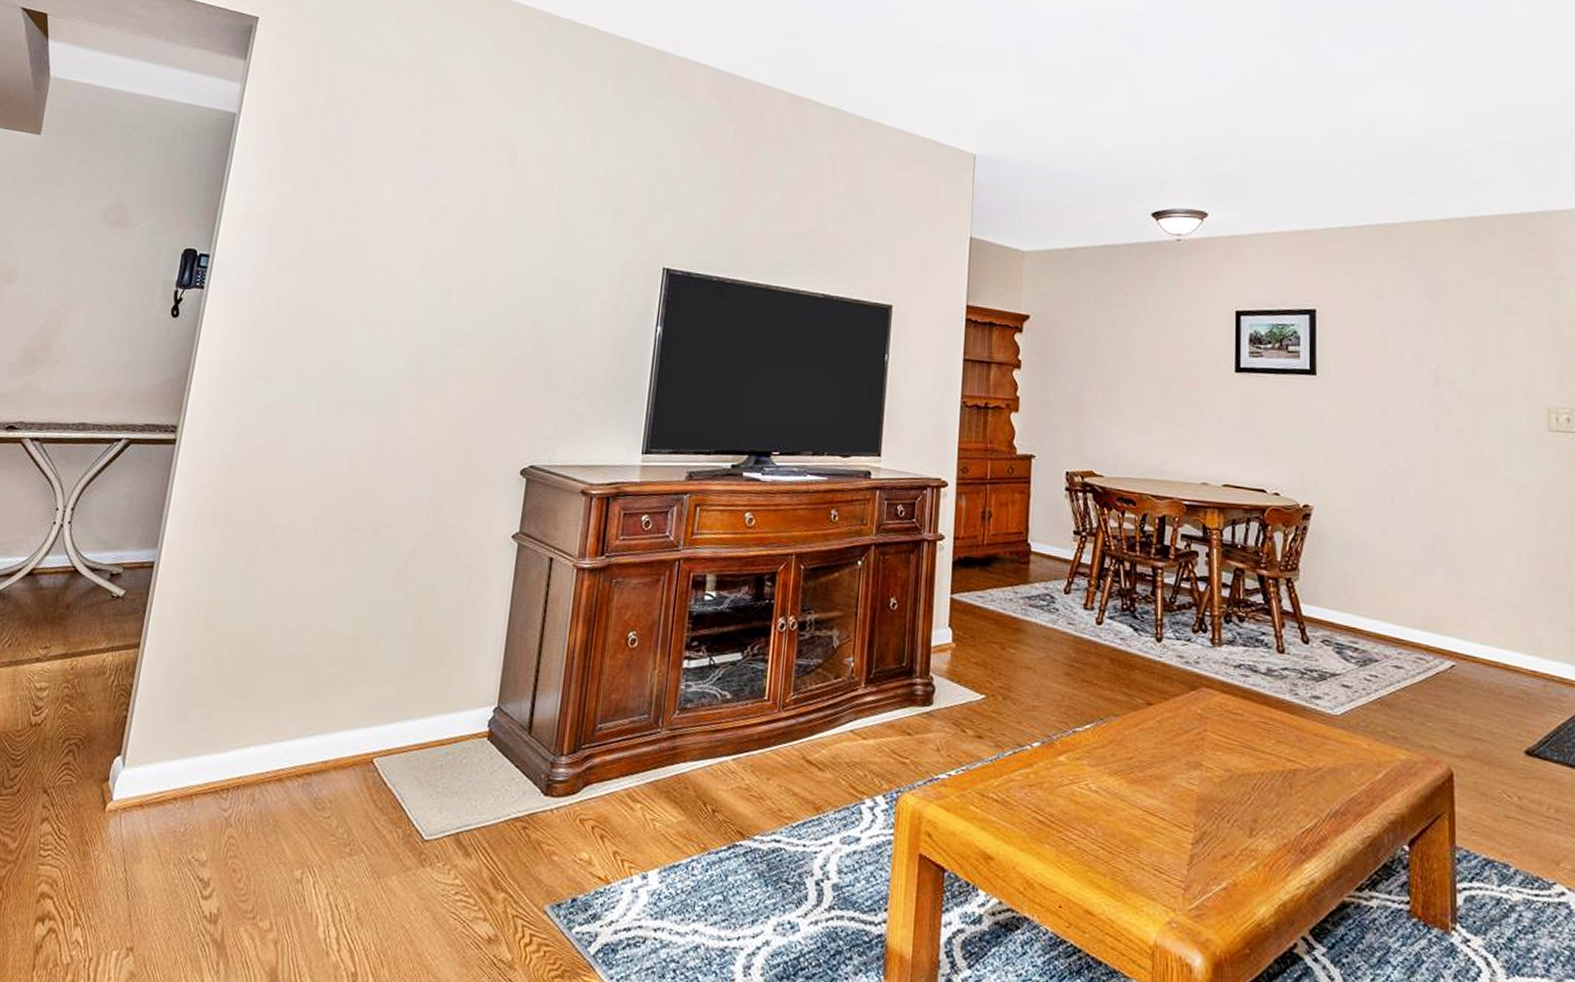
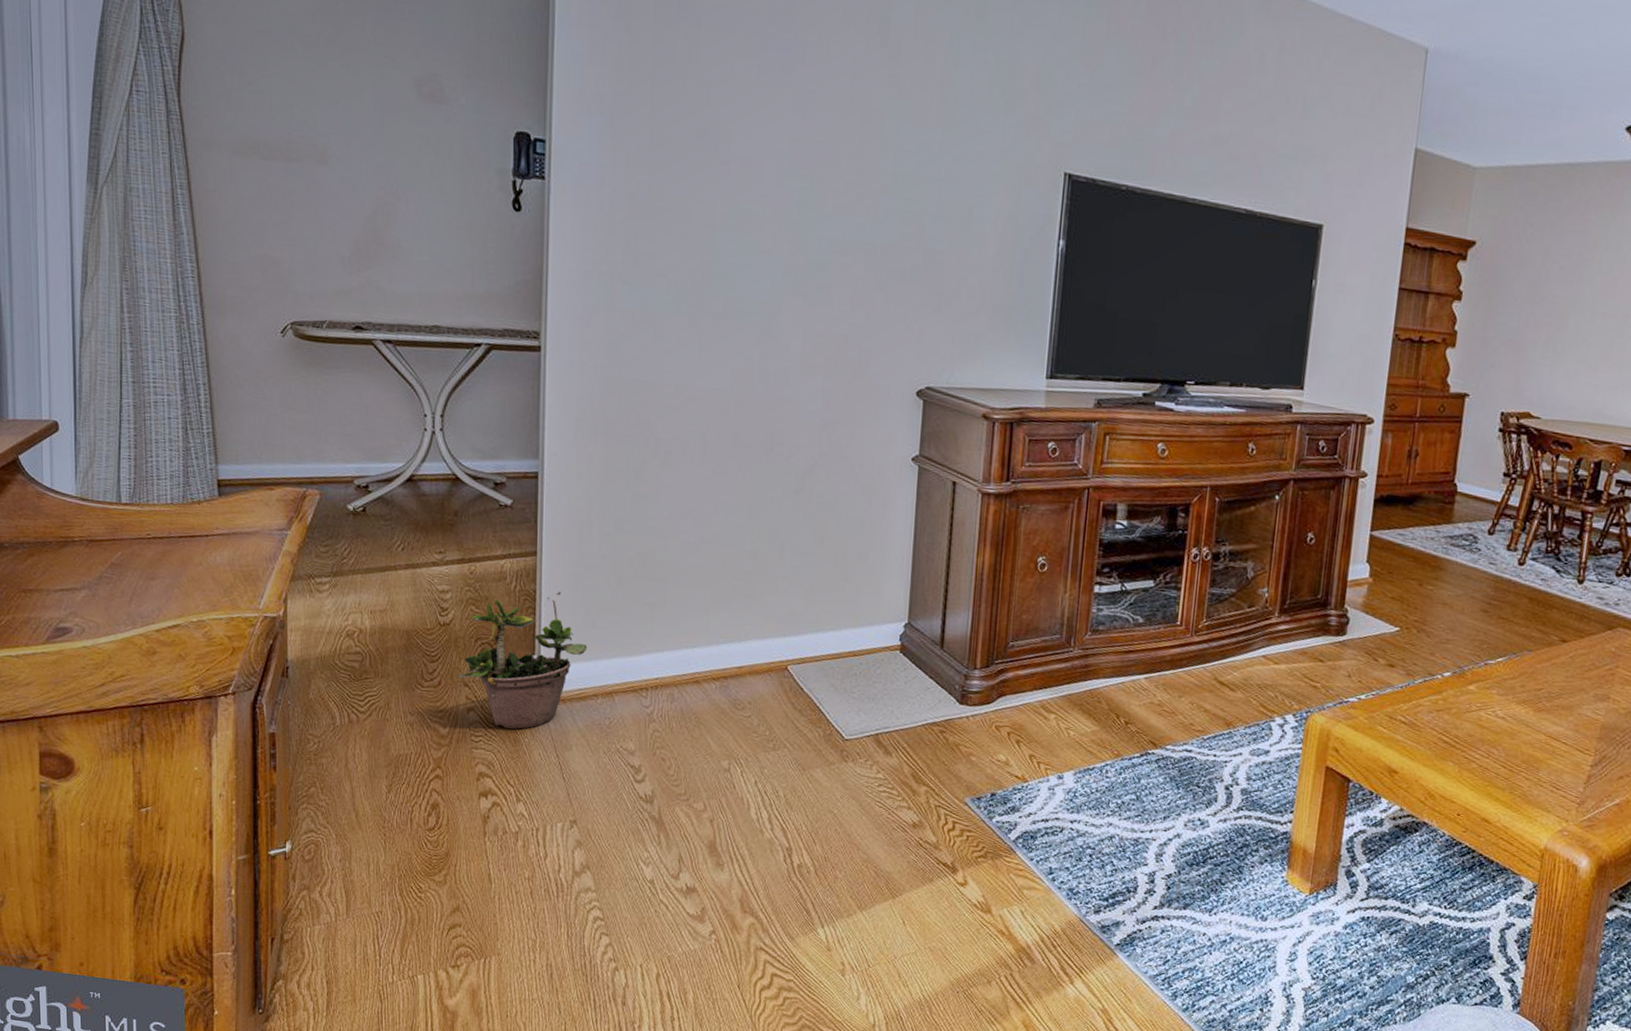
potted plant: none [38,683,175,841] -> present [457,587,588,730]

